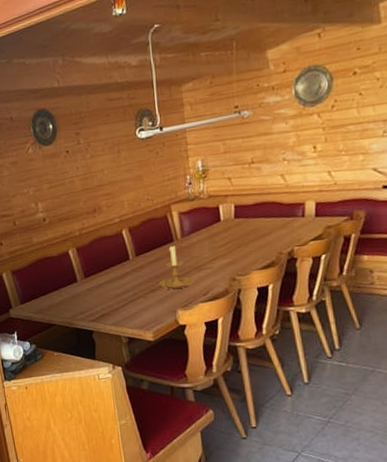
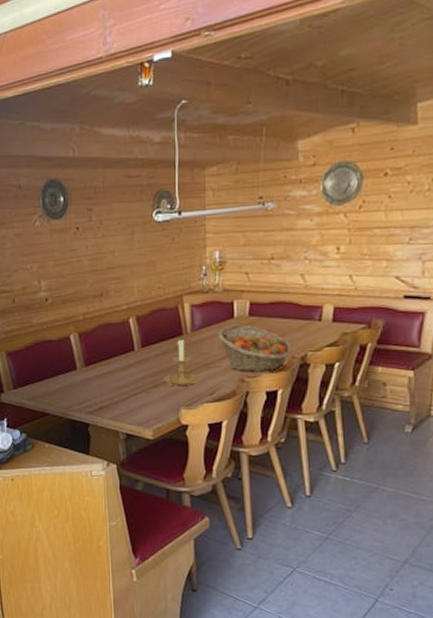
fruit basket: none [206,226,279,271] -> present [217,324,292,372]

